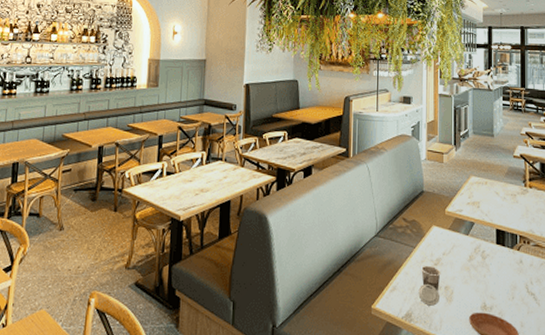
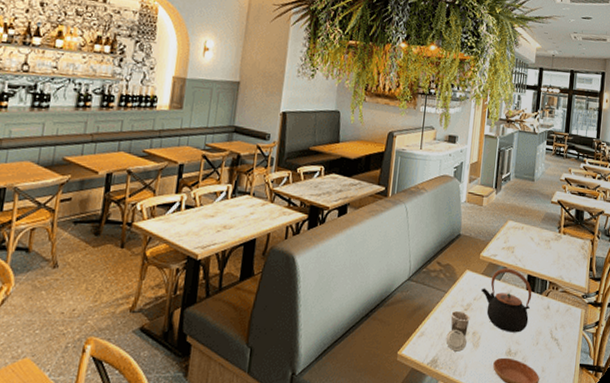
teapot: none [449,223,503,287] -> present [480,268,532,333]

